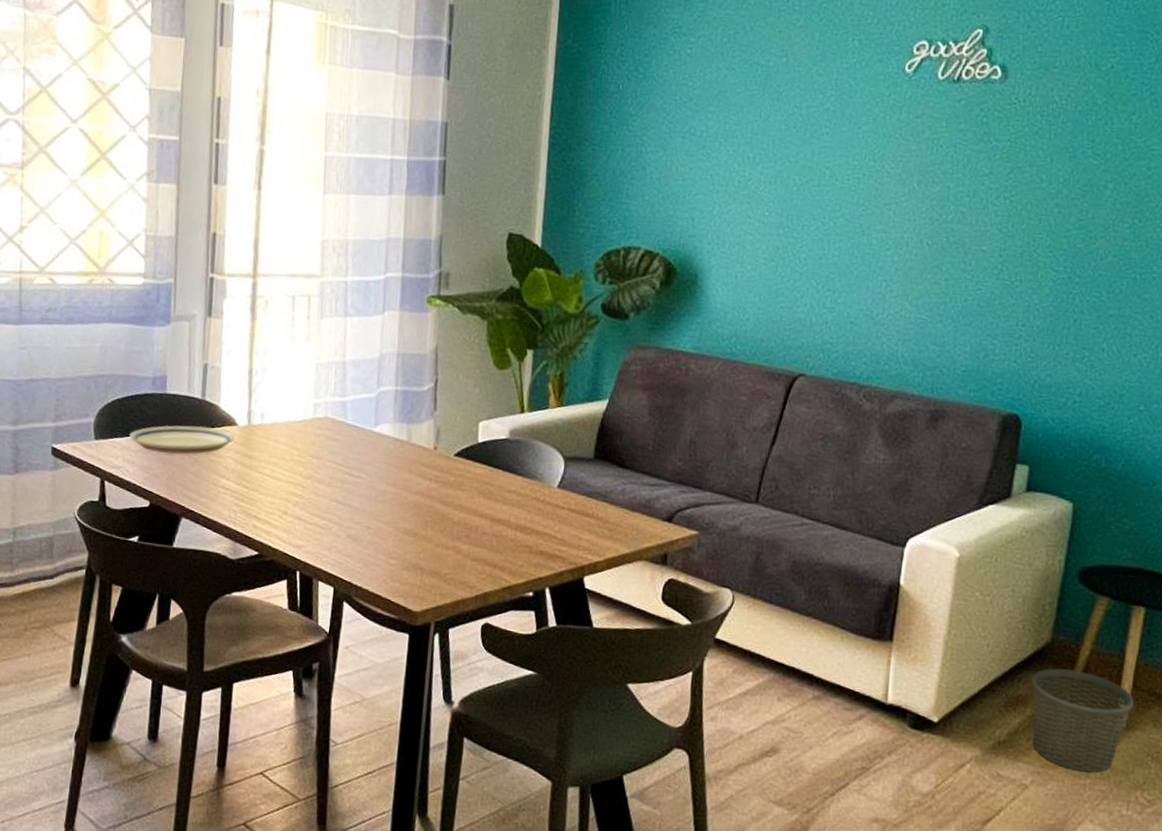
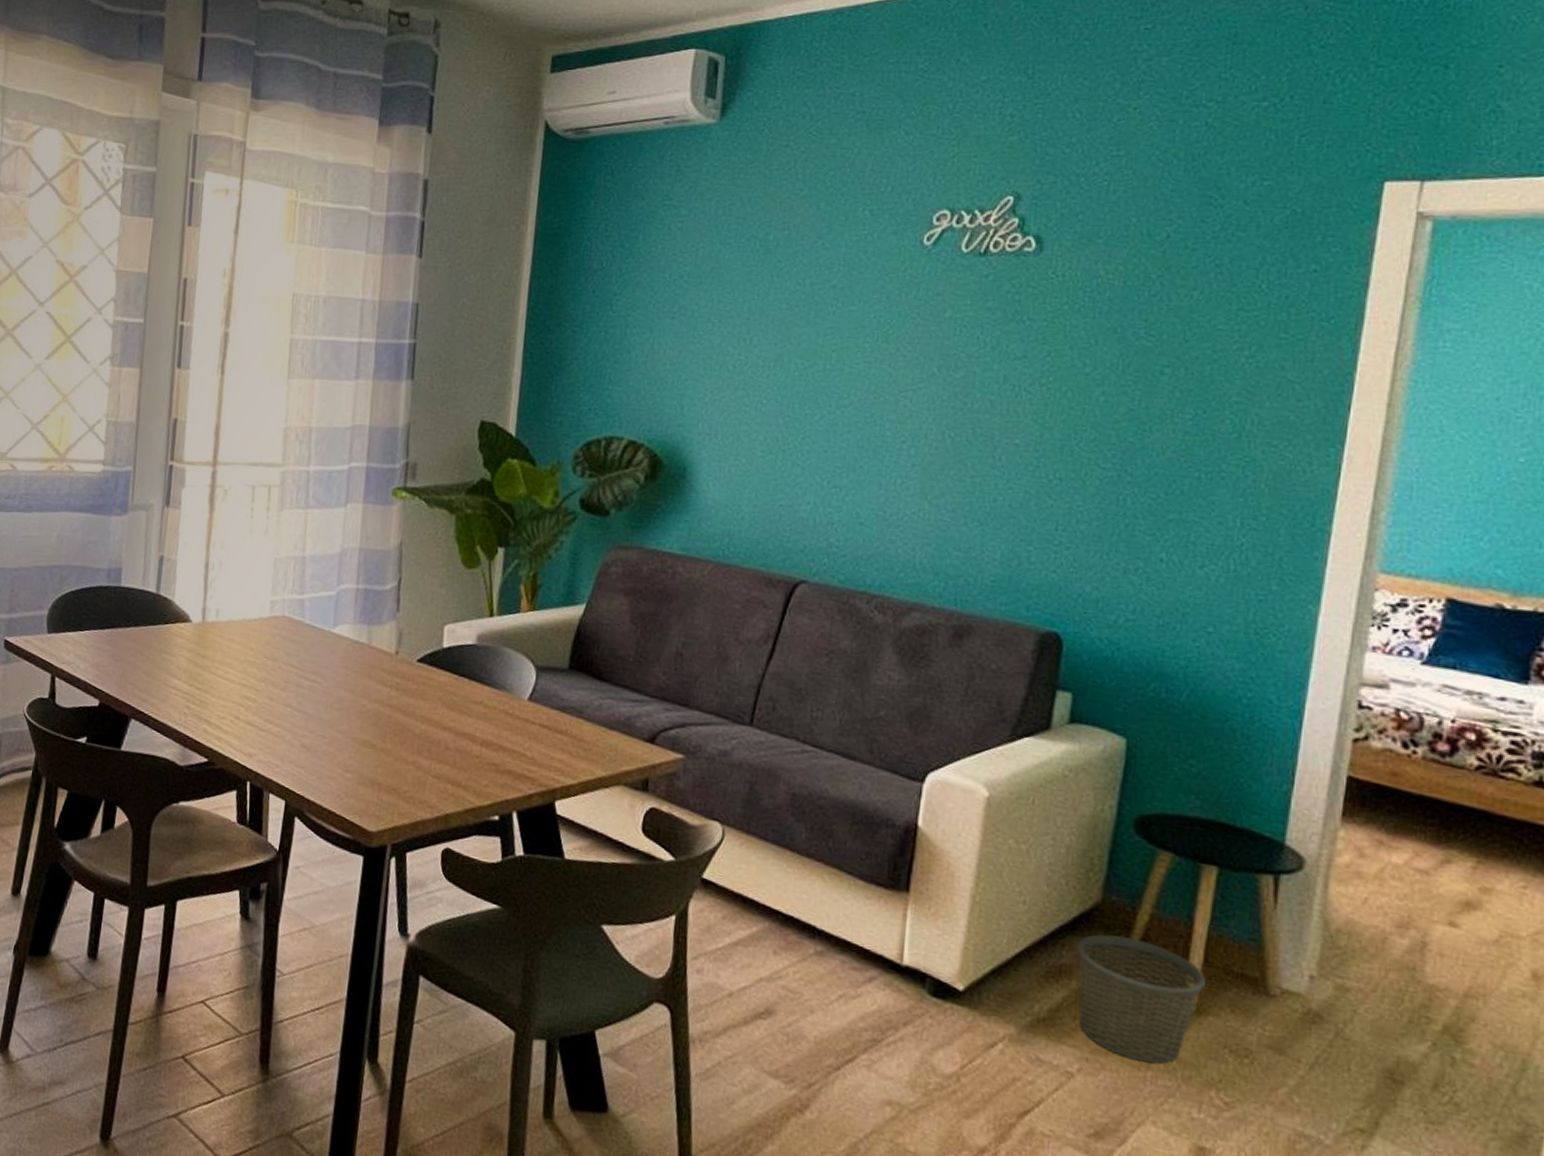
plate: present [129,425,235,454] -> none [82,620,188,652]

